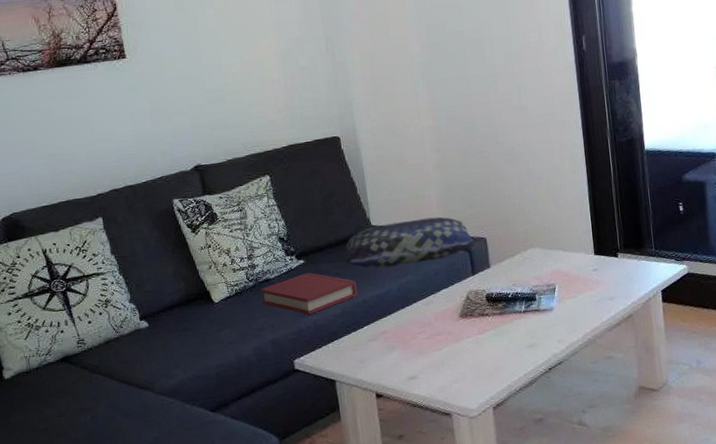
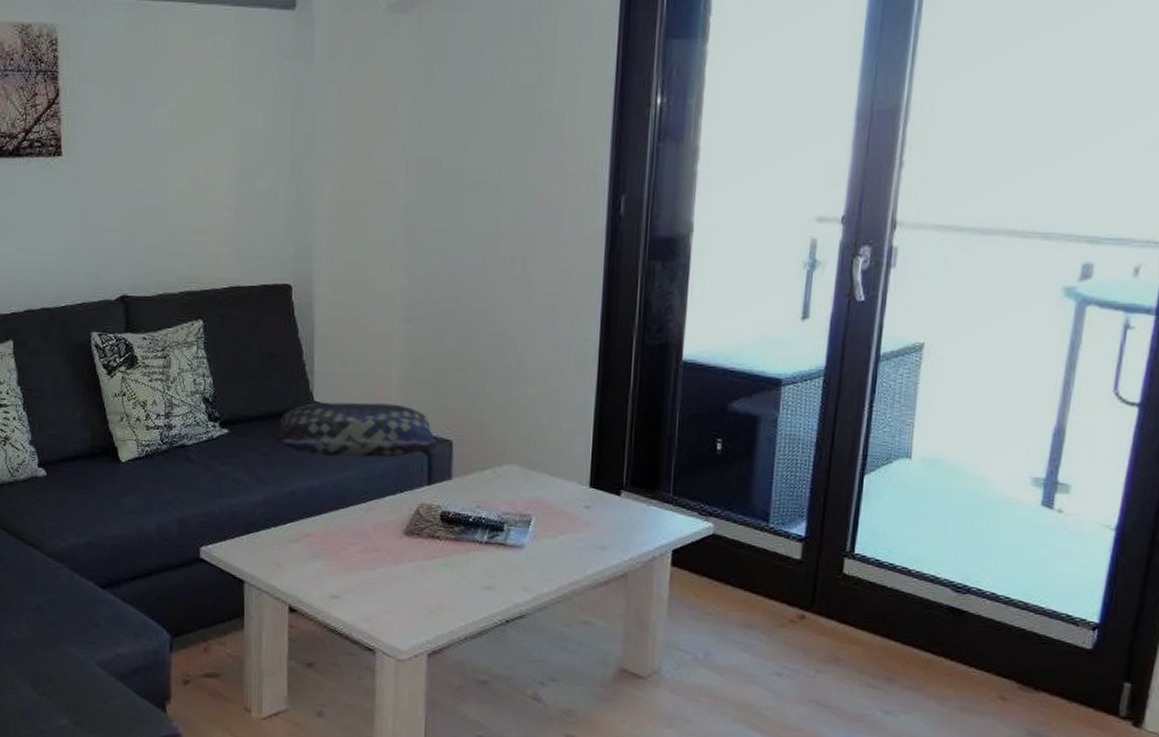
hardback book: present [260,272,358,315] -> none [173,445,286,497]

